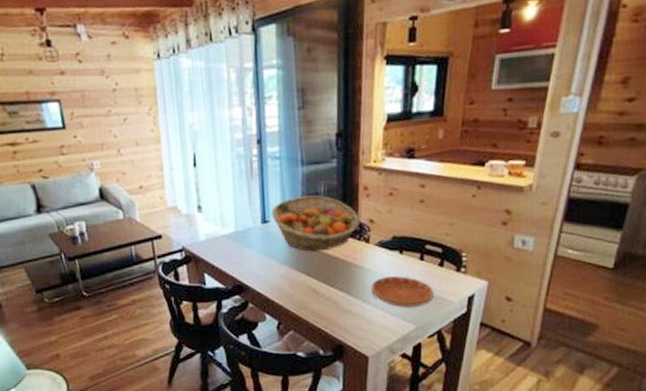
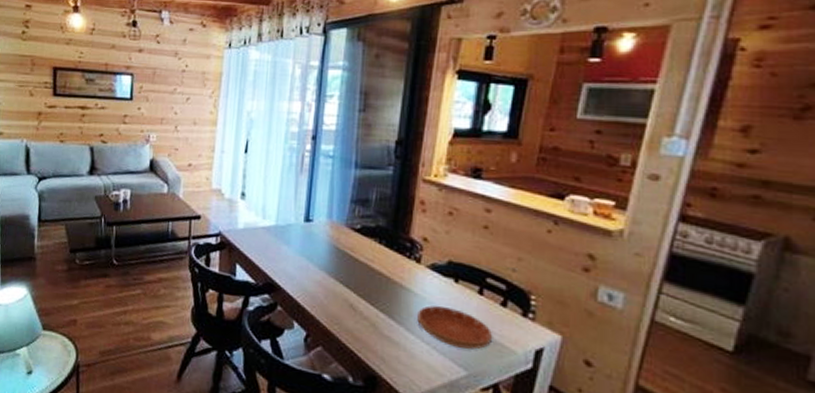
fruit basket: present [272,195,360,251] -> none [316,199,413,263]

